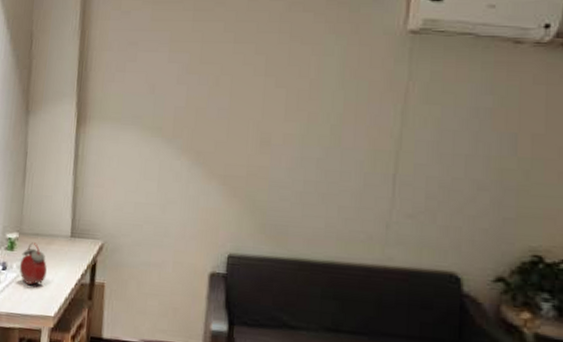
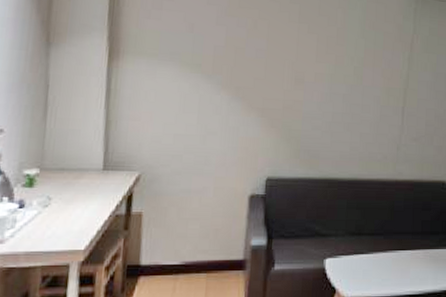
alarm clock: present [19,242,47,286] -> none [40,177,75,221]

